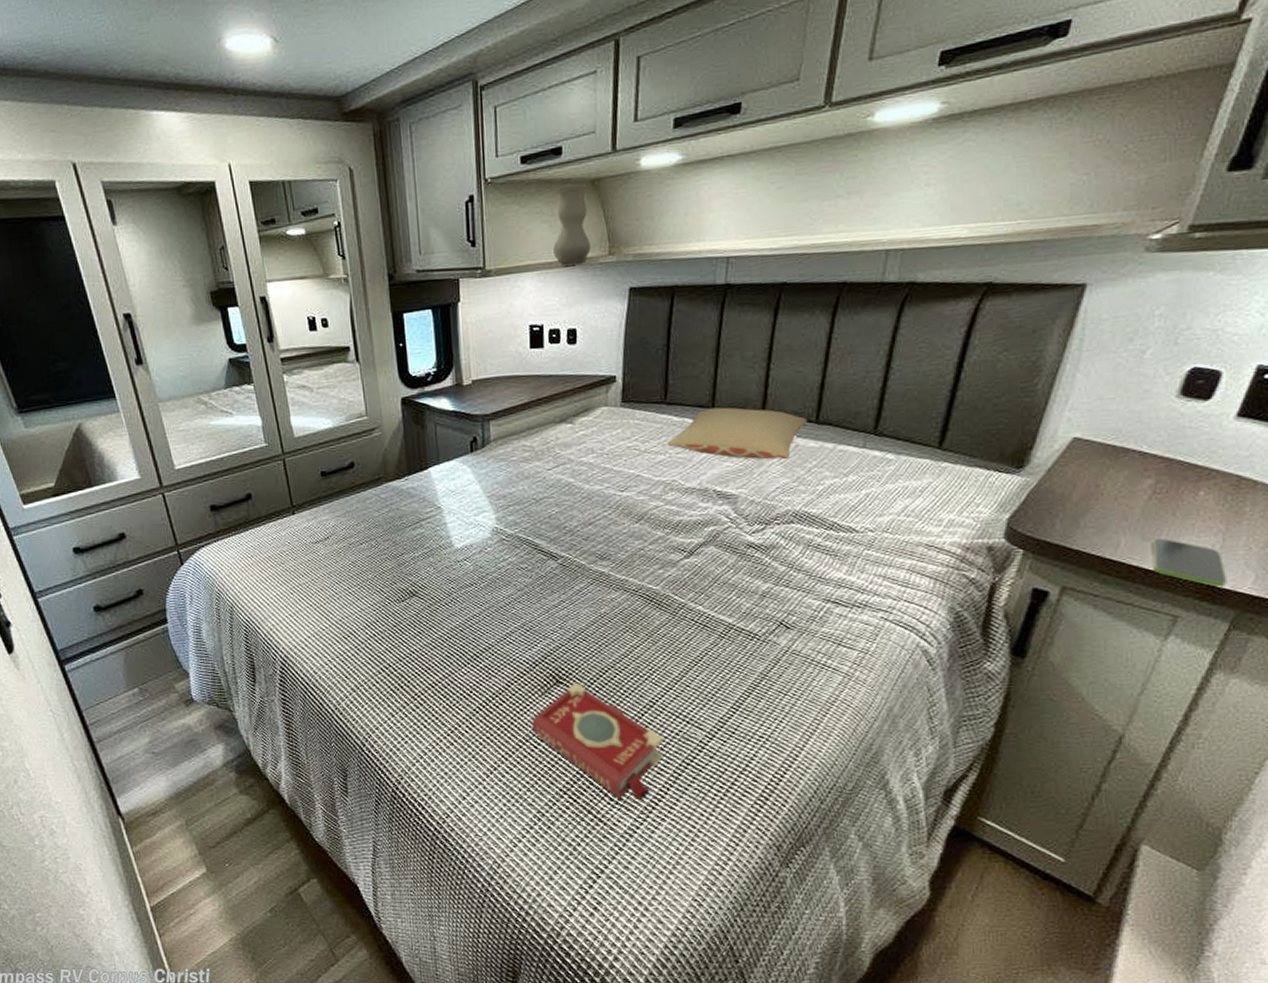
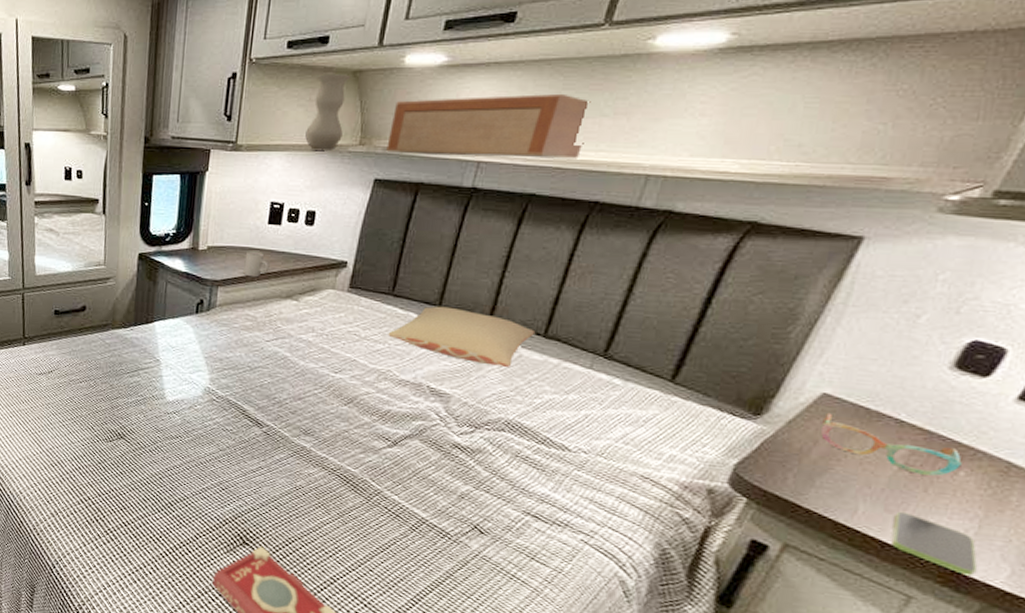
mug: none [511,378,539,406] -> present [242,251,270,278]
decorative box: none [636,180,824,259] -> present [386,94,591,160]
eyeglasses: none [1076,455,1200,500] -> present [820,412,962,477]

